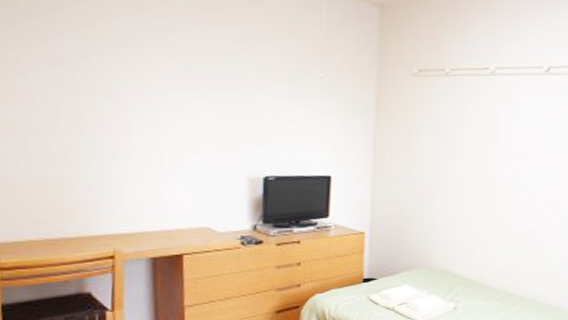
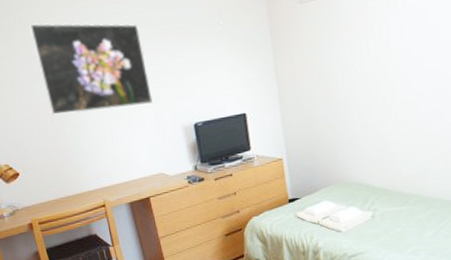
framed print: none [58,18,217,144] -> present [29,23,153,115]

